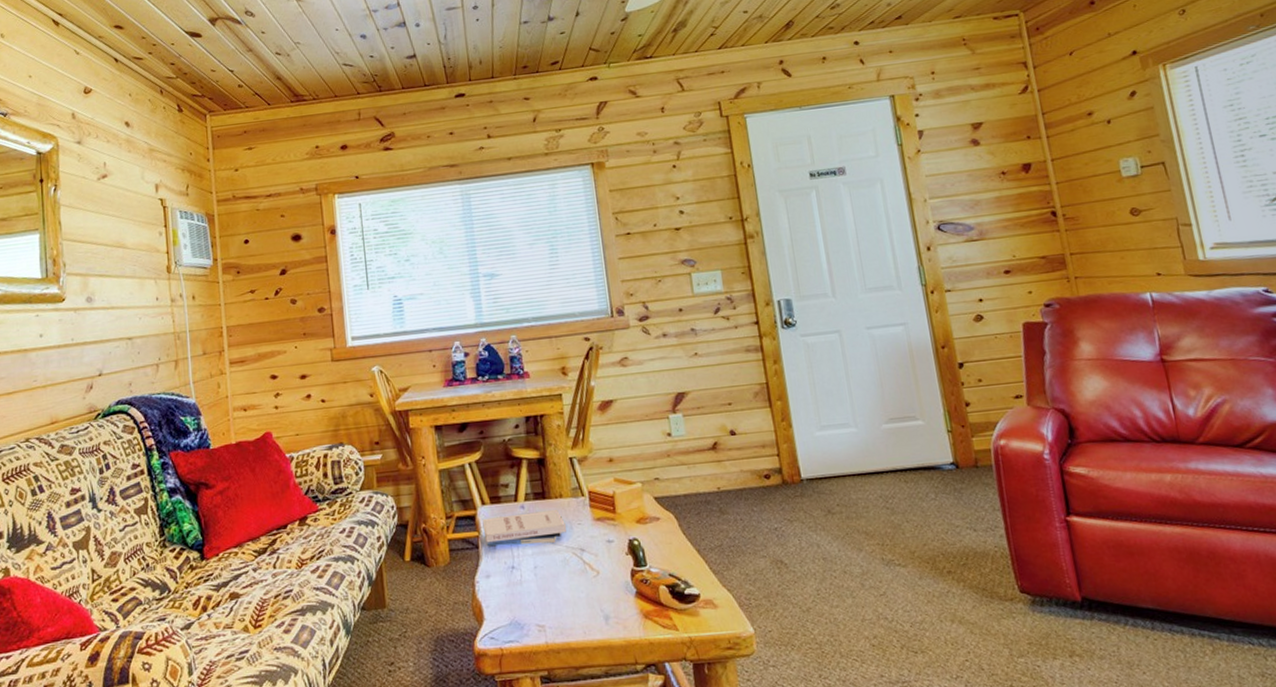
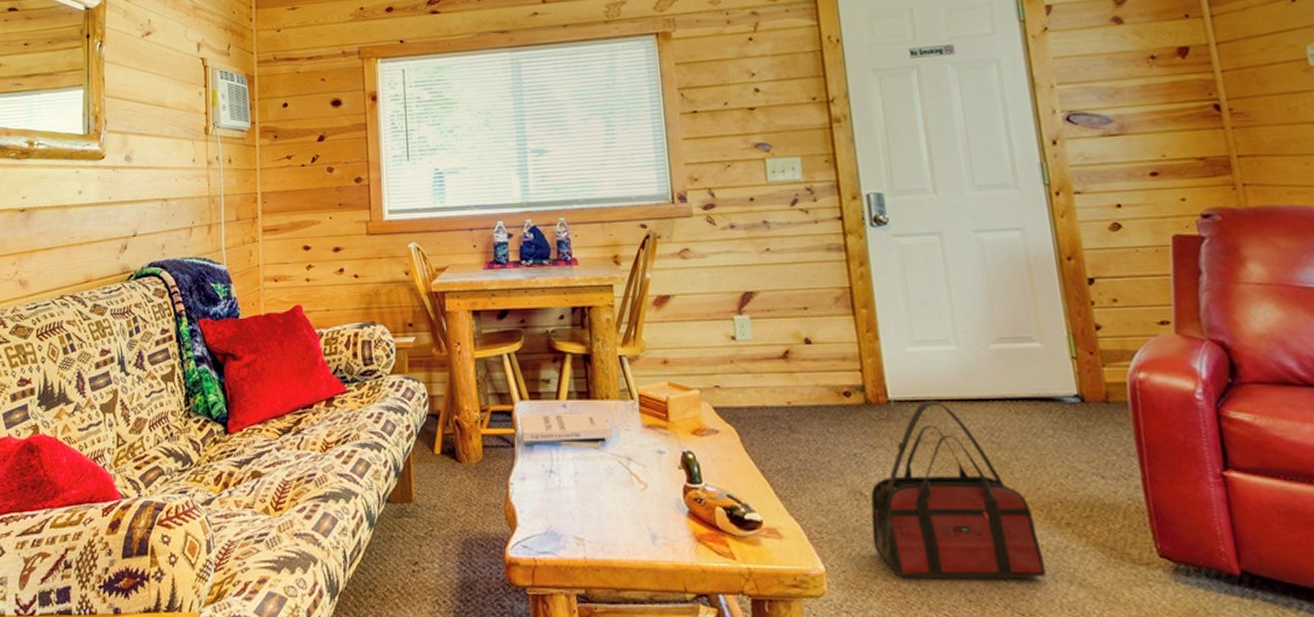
duffel bag: none [790,476,933,631] -> present [870,400,1047,579]

